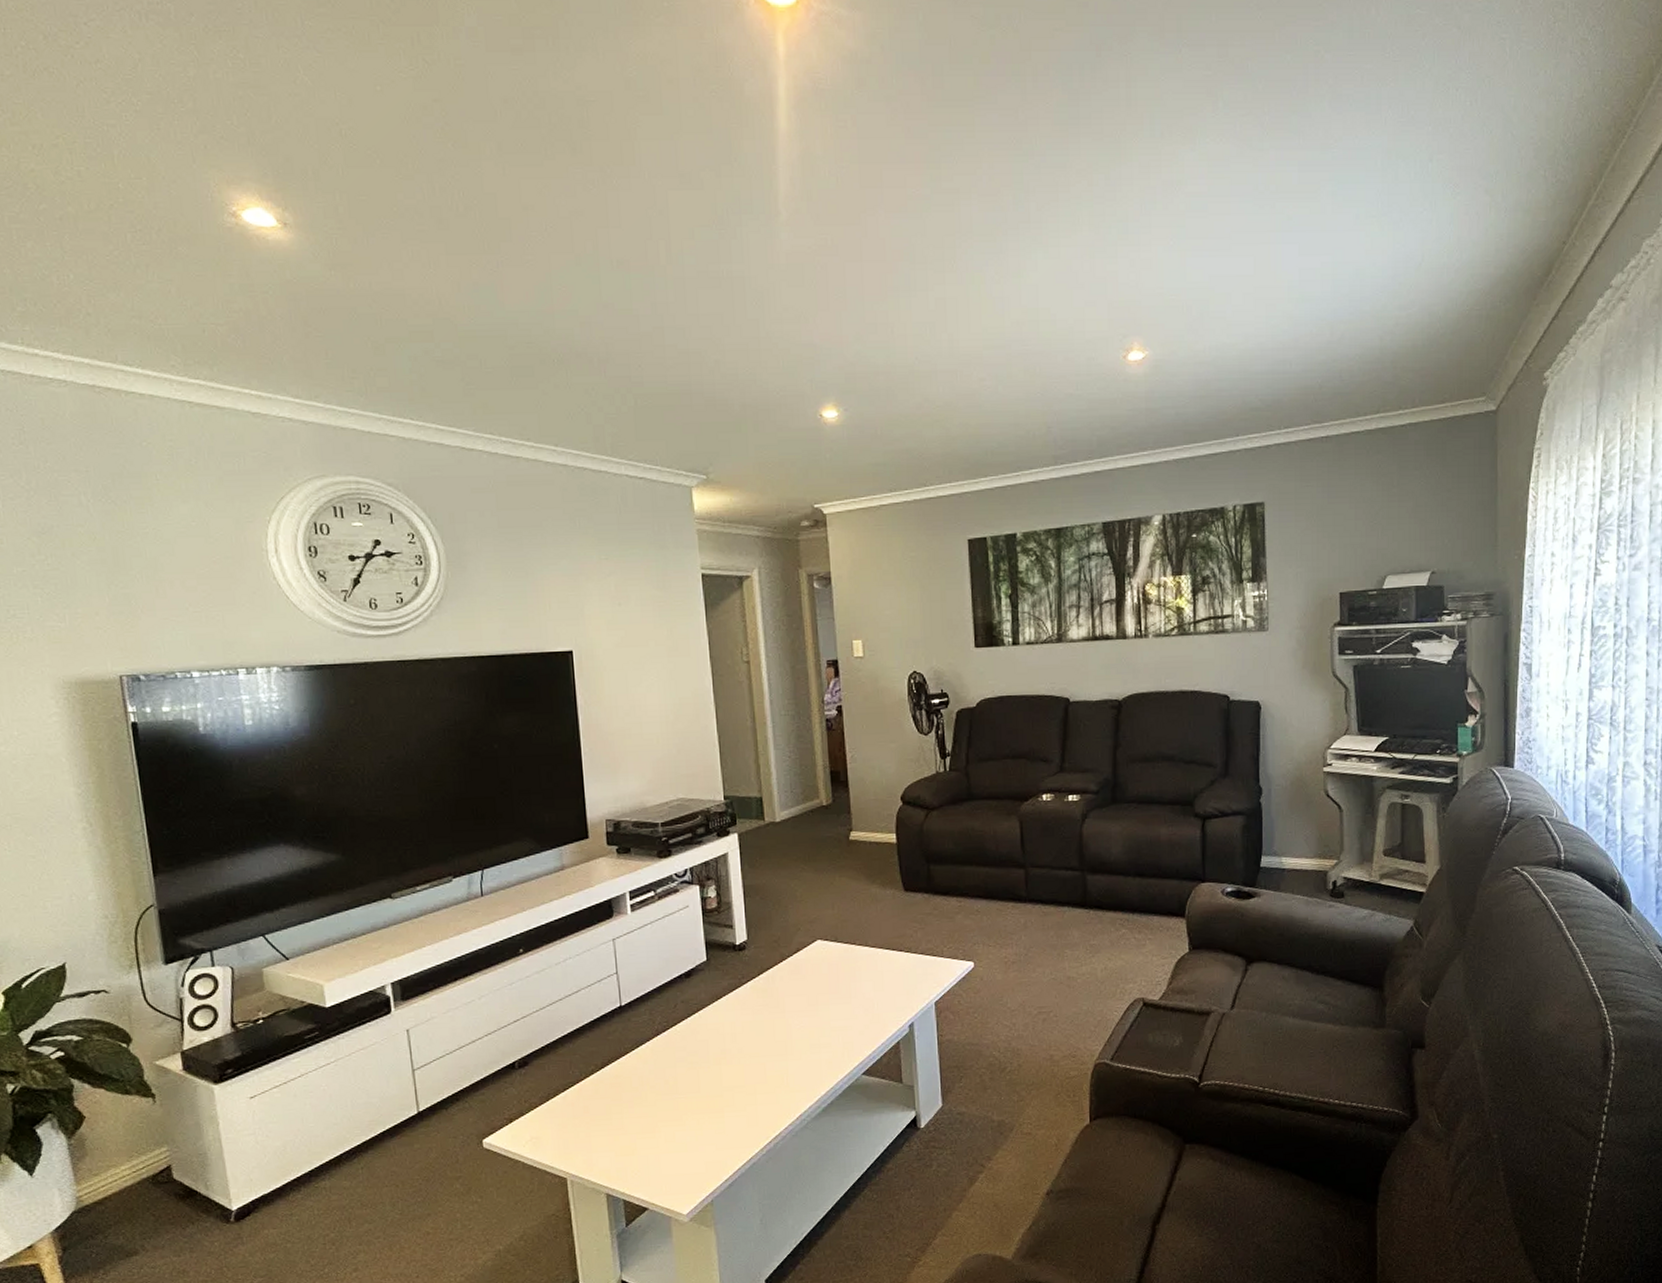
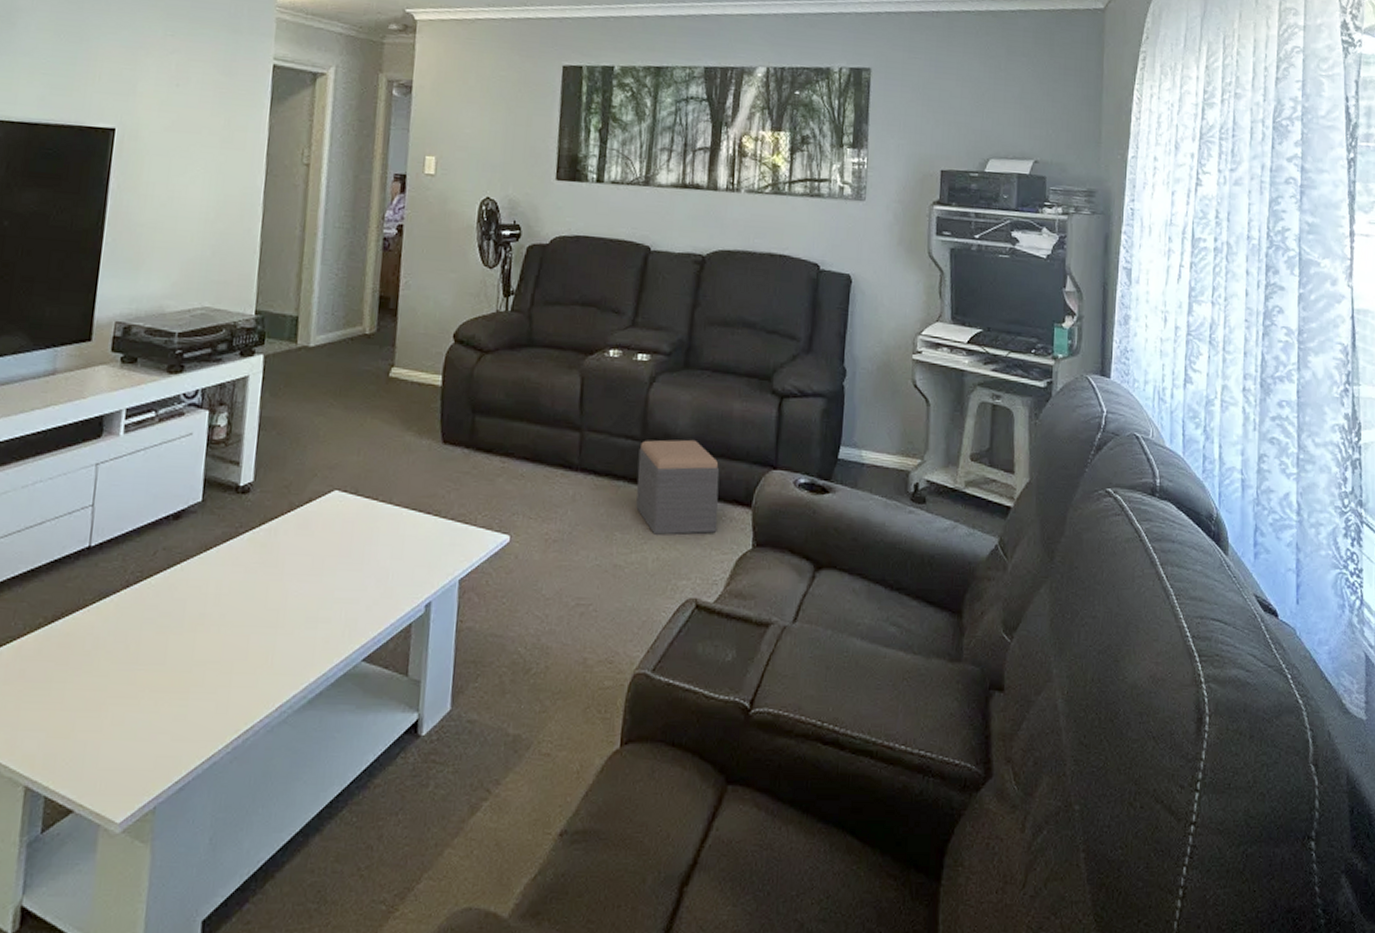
footstool: none [1079,864,1156,949] -> present [636,439,720,535]

